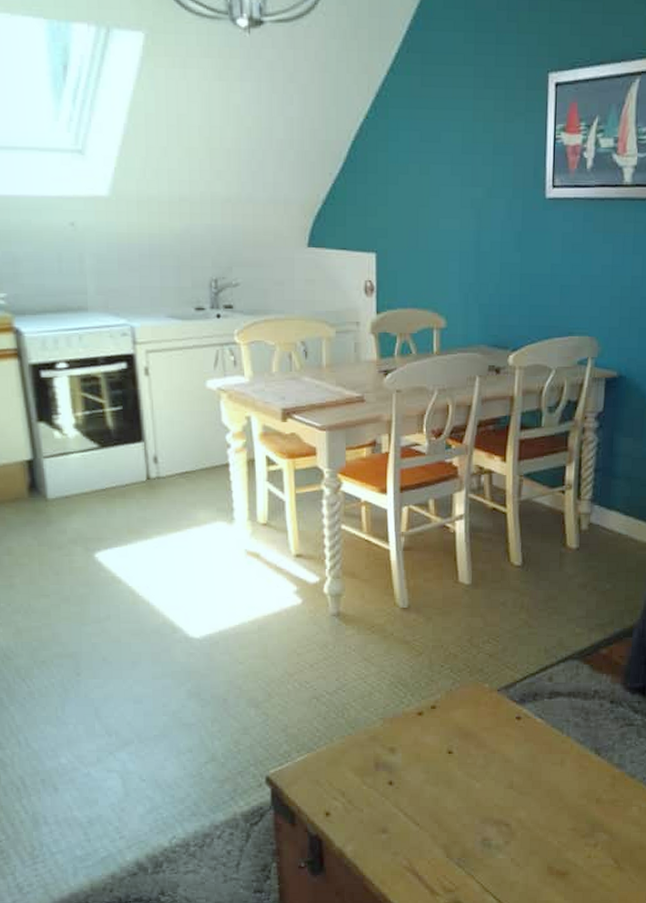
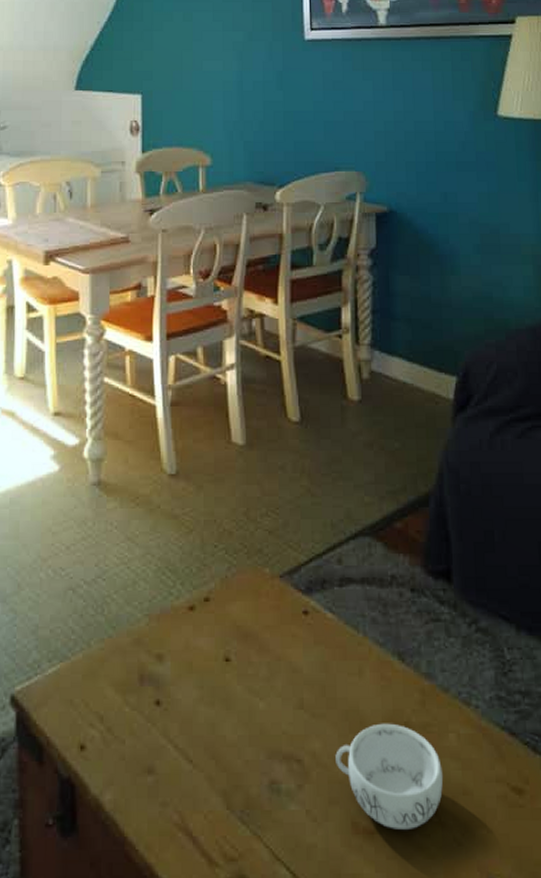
decorative bowl: none [537,799,625,872] -> present [335,723,444,830]

